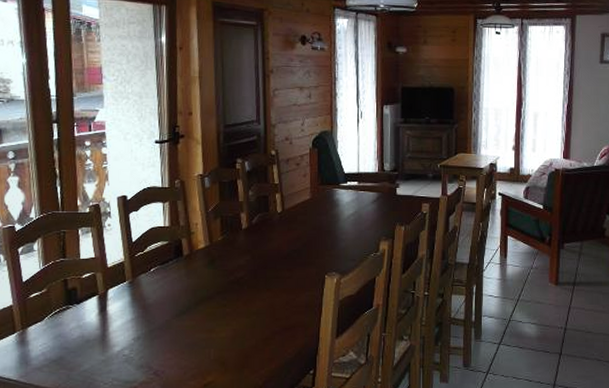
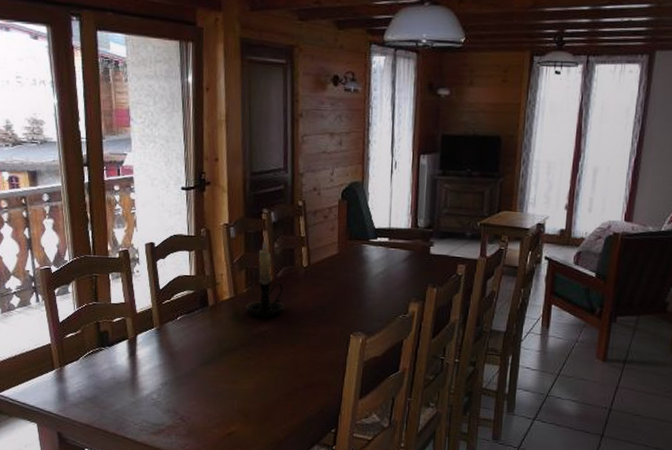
candle holder: none [220,189,261,263] -> present [245,241,286,317]

